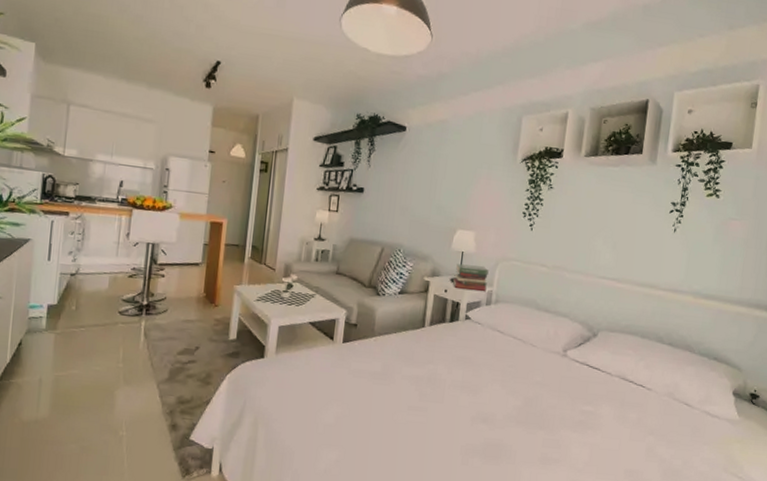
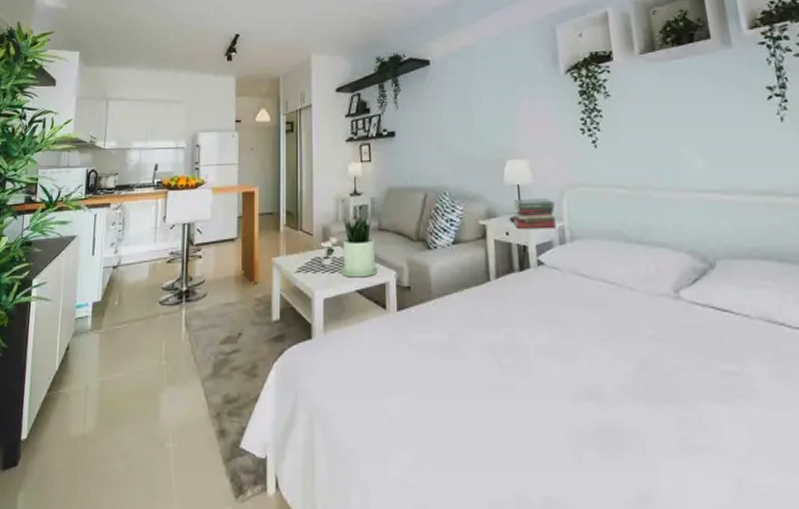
planter: none [297,258,332,313] -> present [340,215,379,278]

